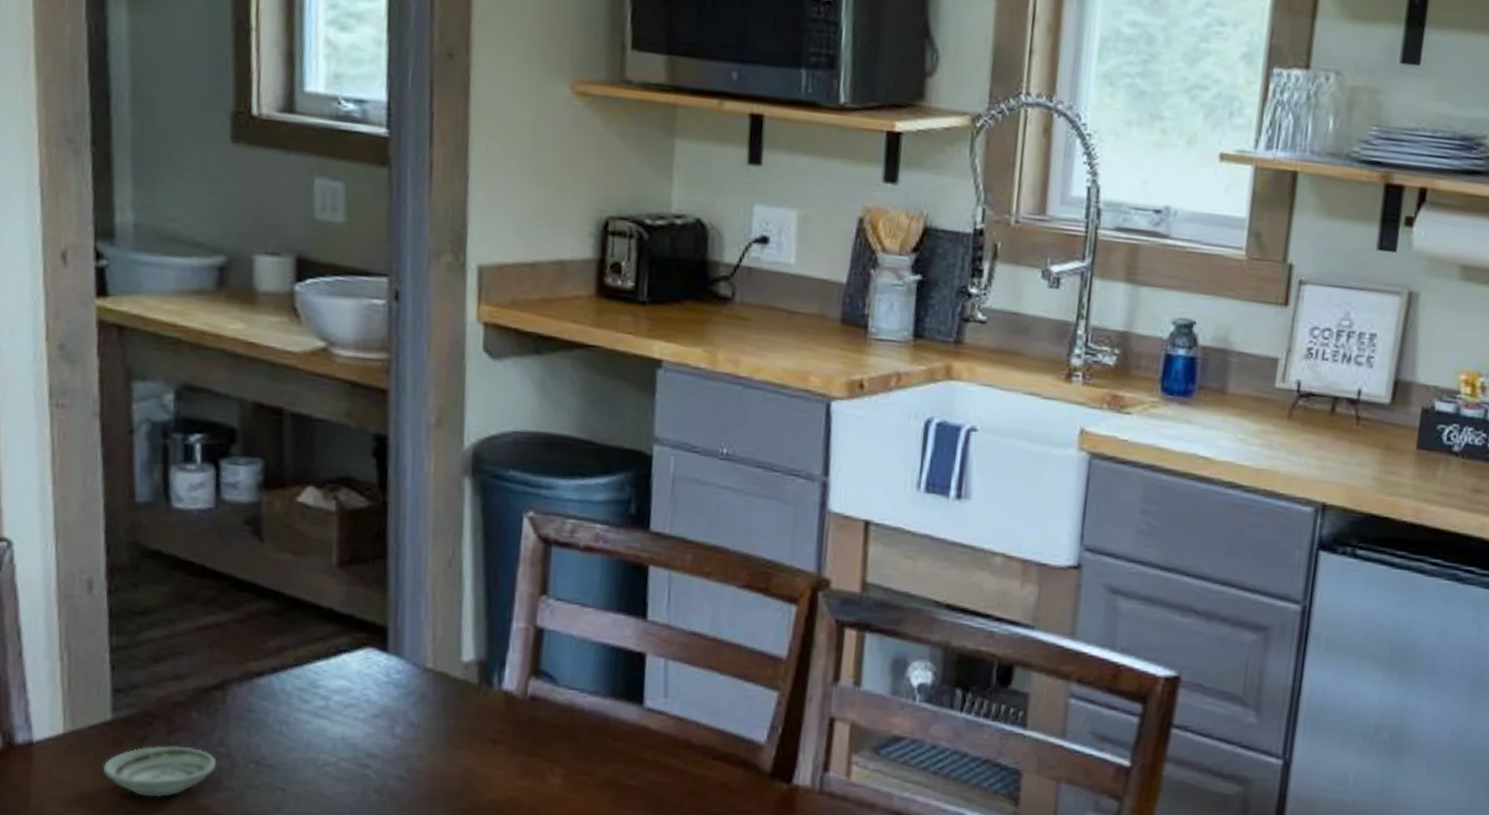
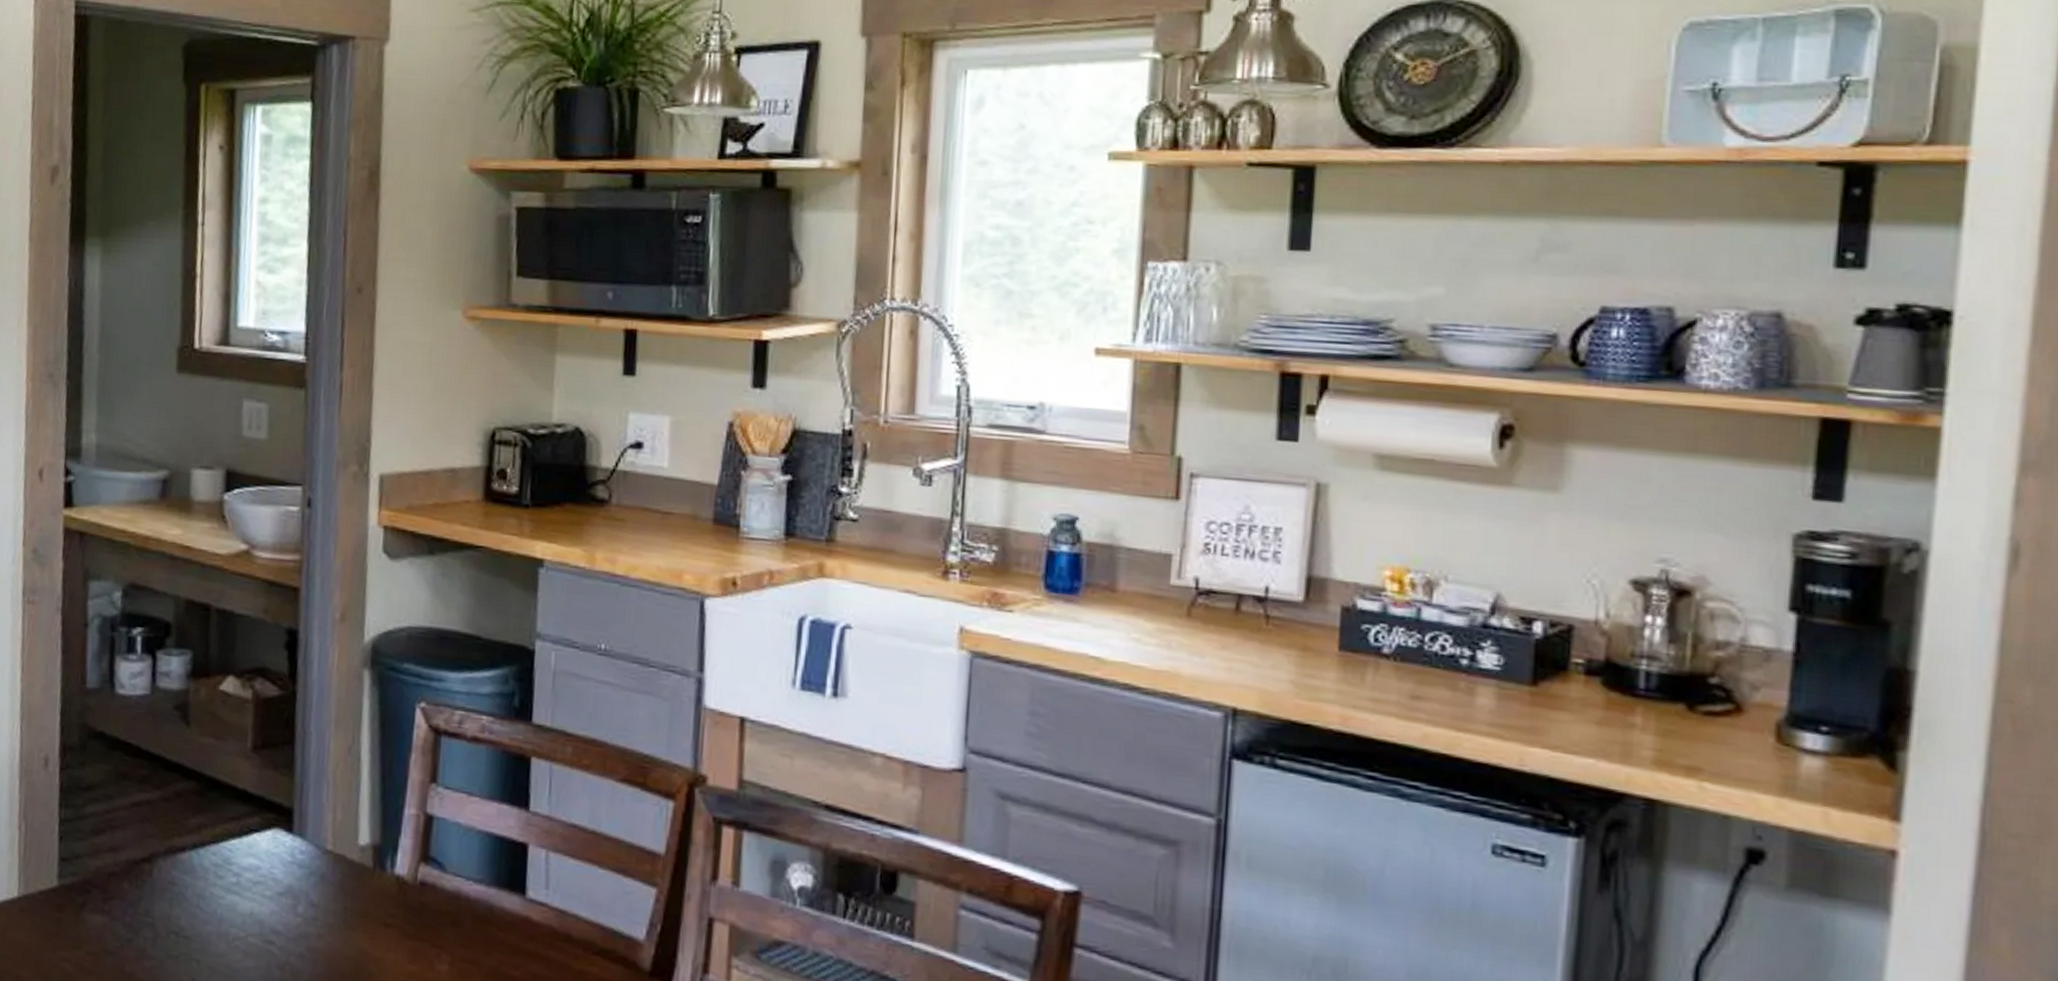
saucer: present [102,745,217,798] -> none [47,913,142,962]

